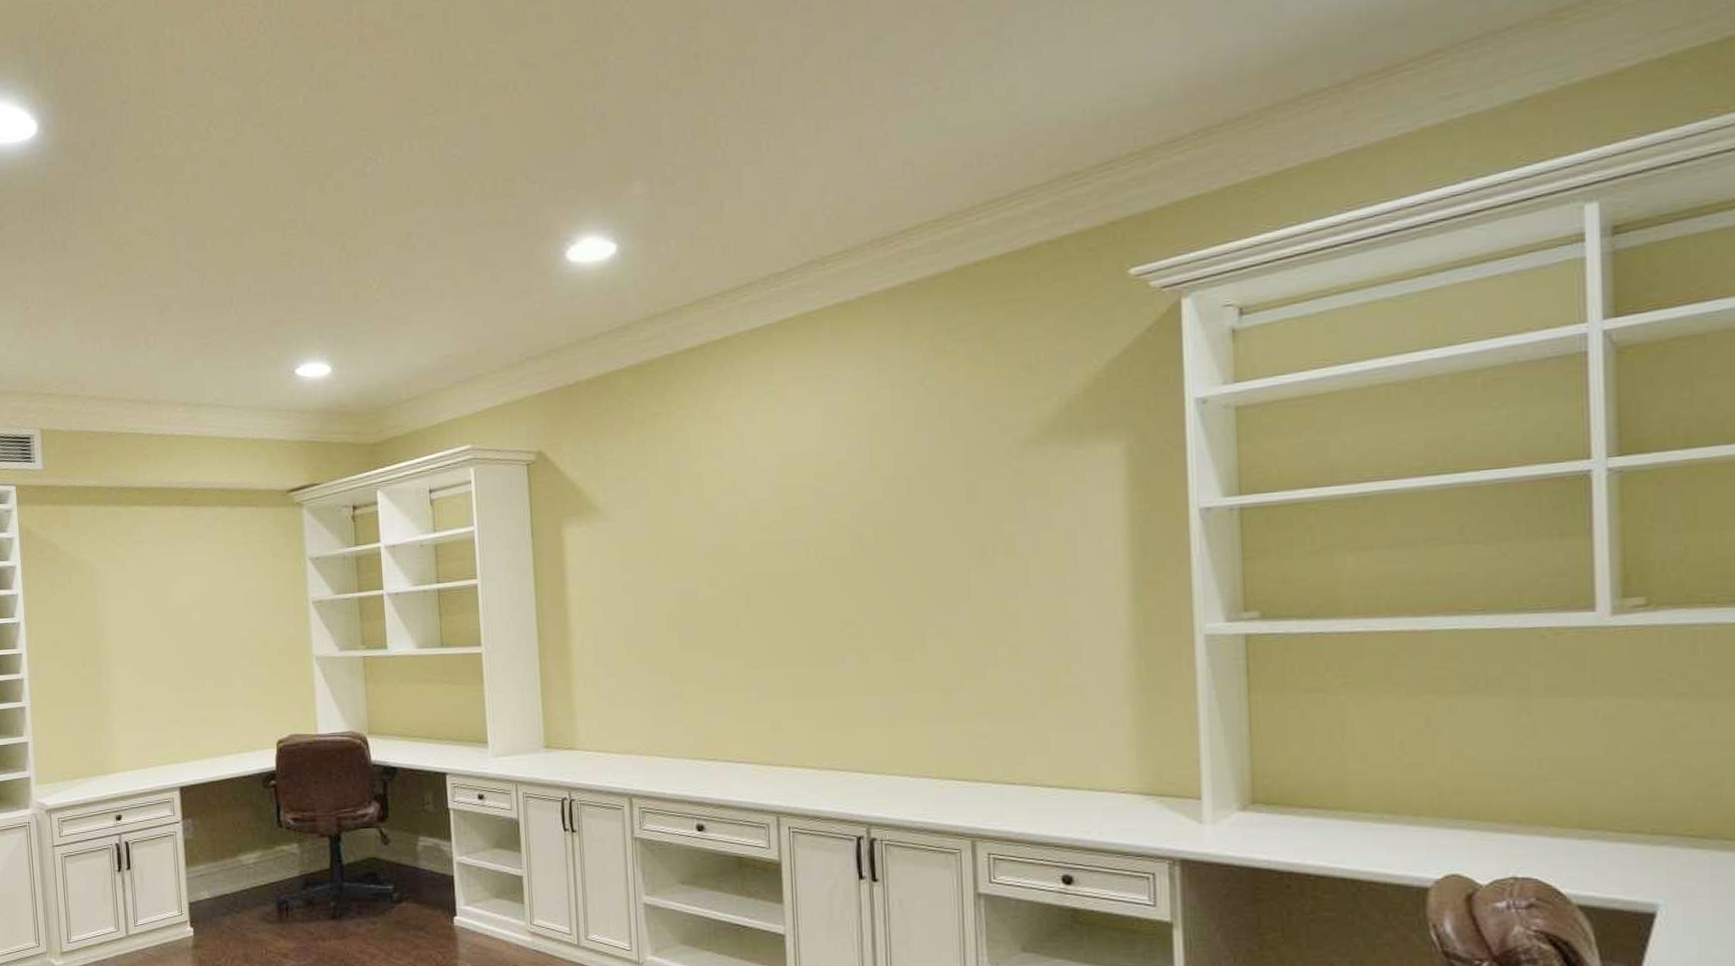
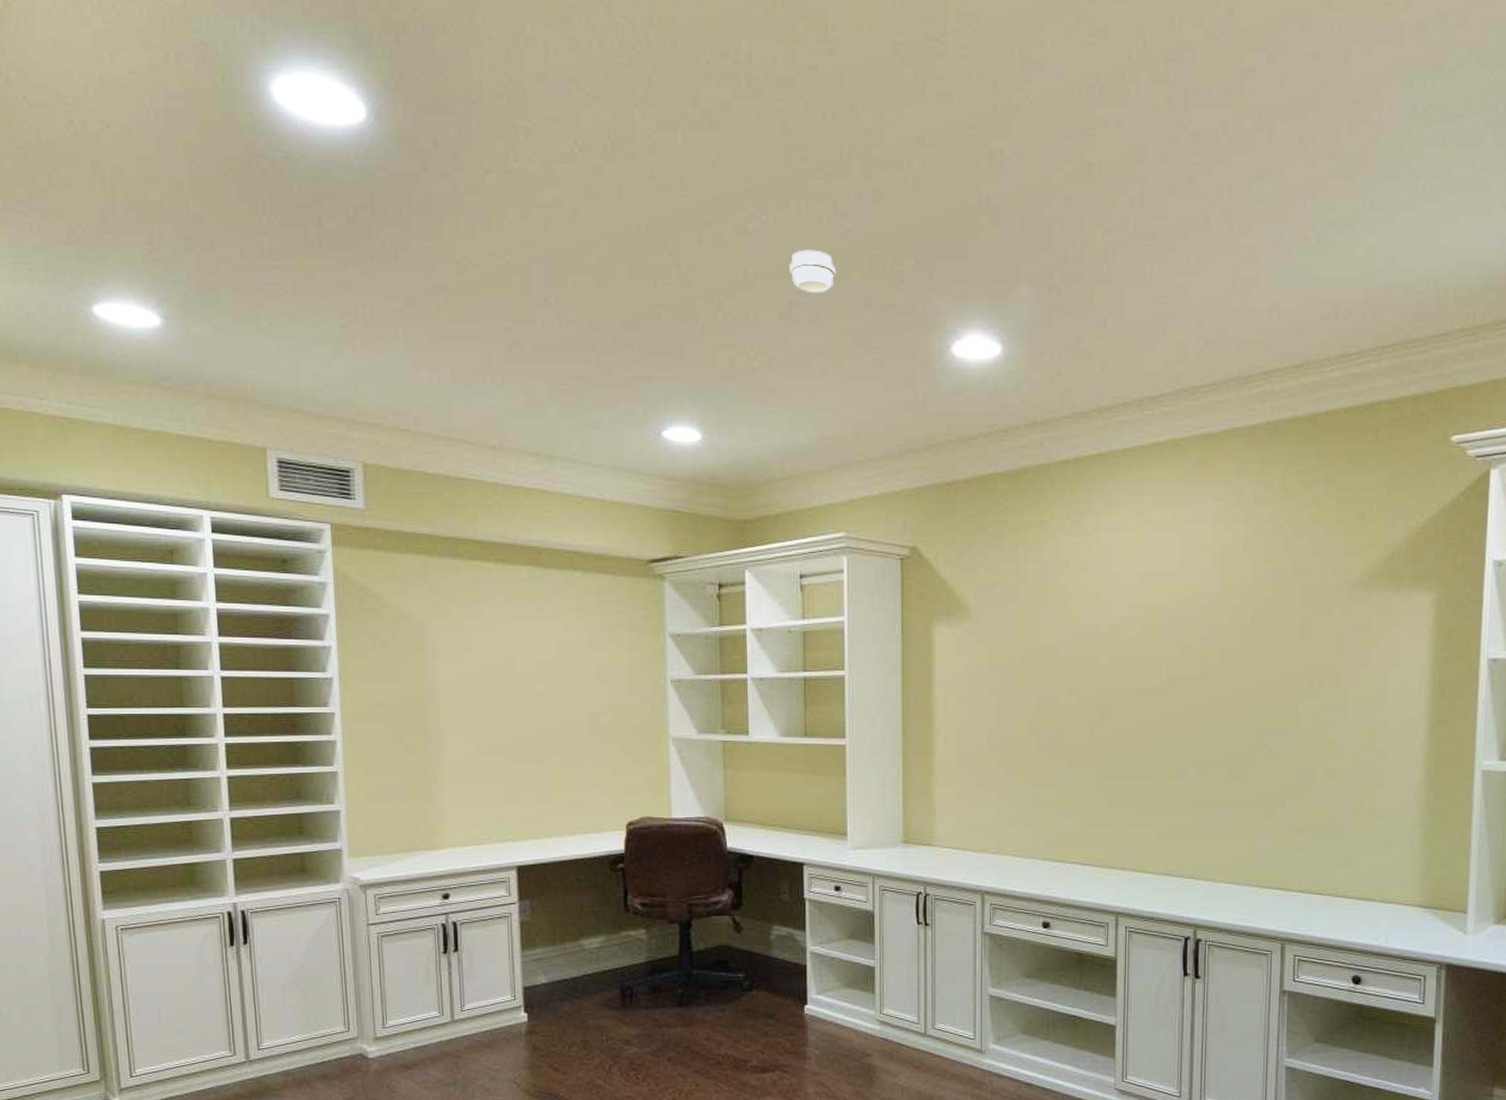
smoke detector: none [405,181,450,223] -> present [789,249,836,294]

